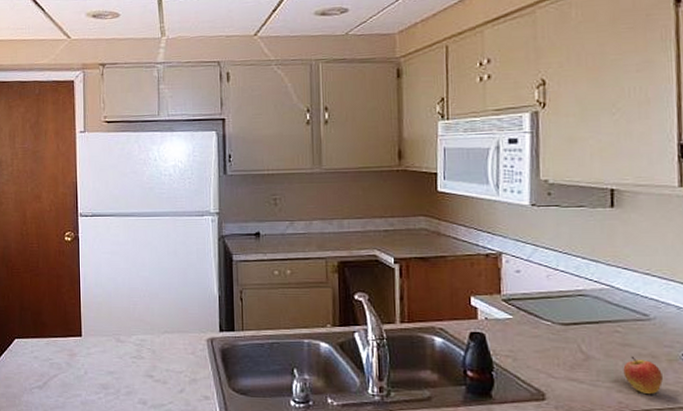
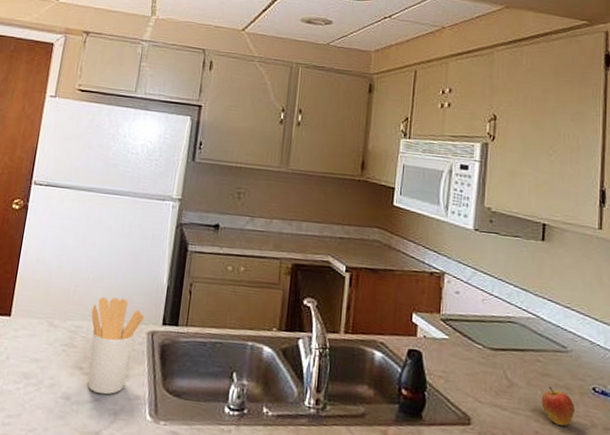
utensil holder: none [152,311,202,398] -> present [87,296,145,395]

